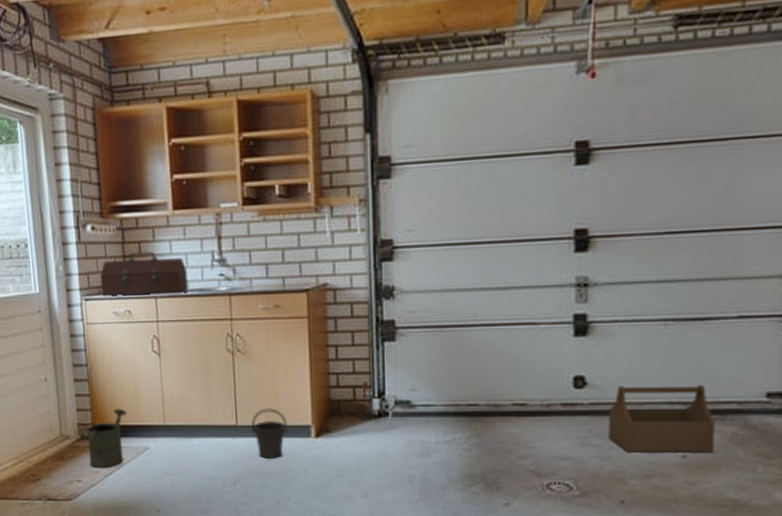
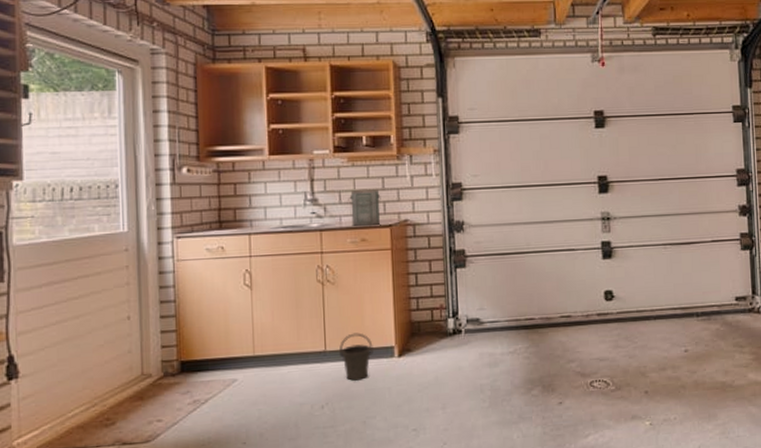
watering can: present [86,408,127,469] -> none [170,342,215,406]
toolbox: present [100,251,188,297] -> none [194,191,281,234]
paint can: none [259,248,297,292] -> present [348,189,381,227]
tool box: present [609,385,716,454] -> none [632,293,706,351]

